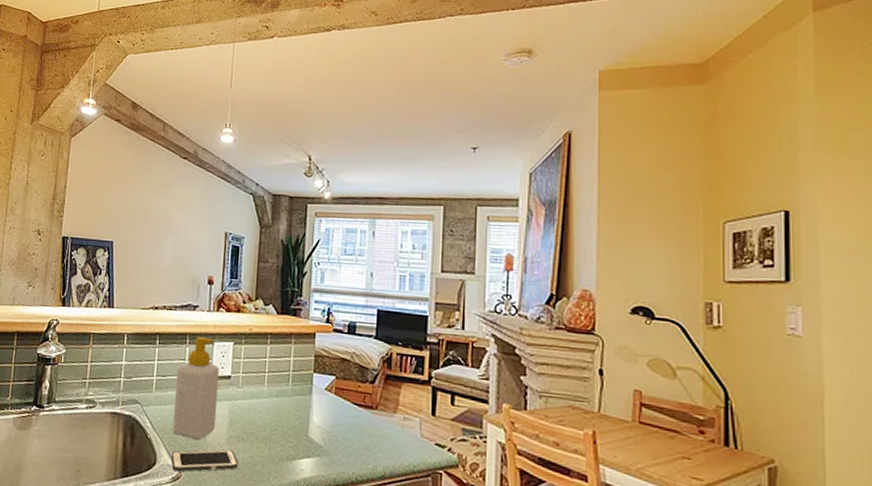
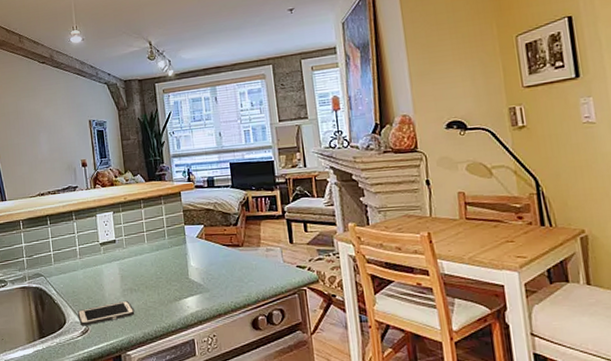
soap bottle: present [173,336,220,441] -> none [70,211,111,298]

